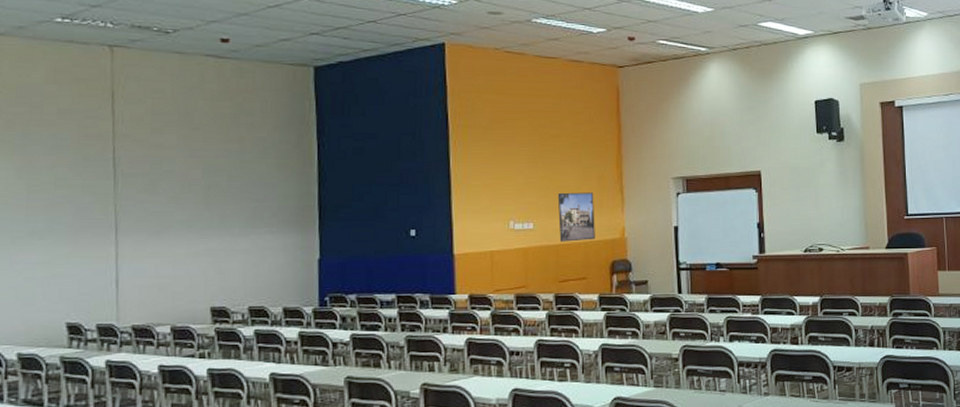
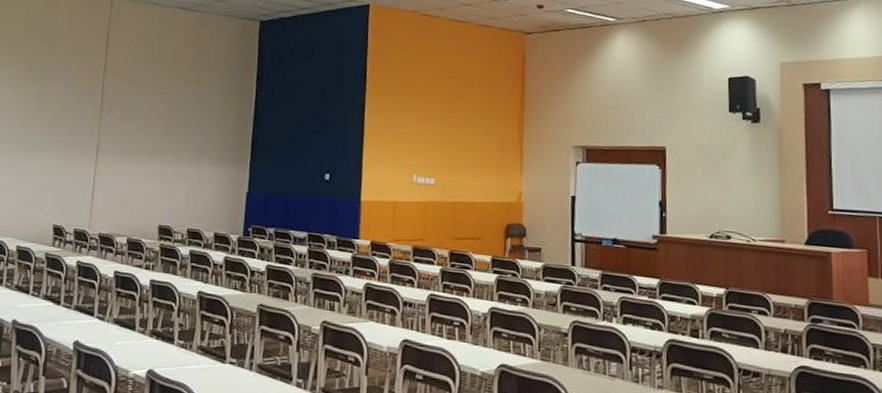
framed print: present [557,192,595,242] -> none [458,151,494,201]

